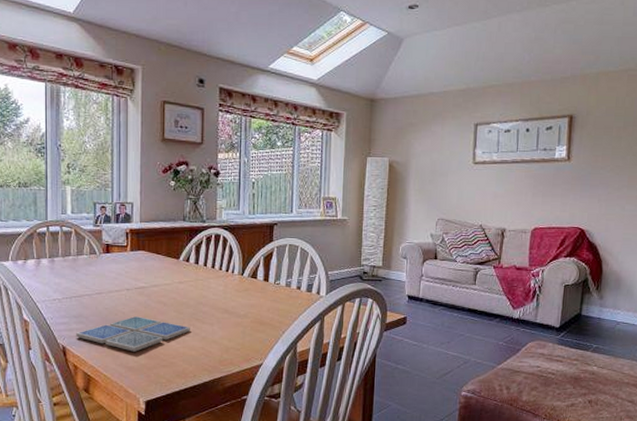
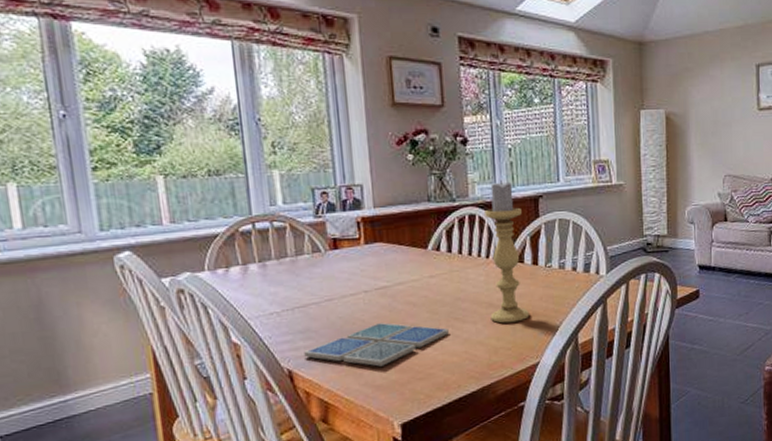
candle holder: none [225,208,259,328] -> present [485,180,530,324]

